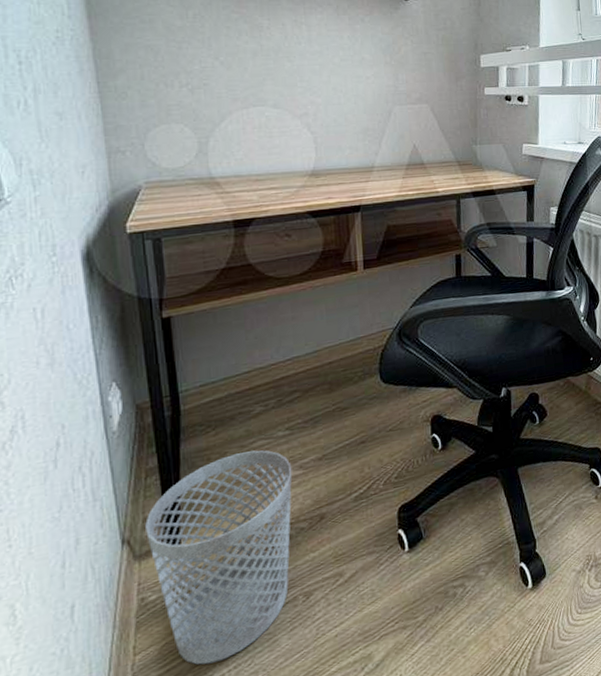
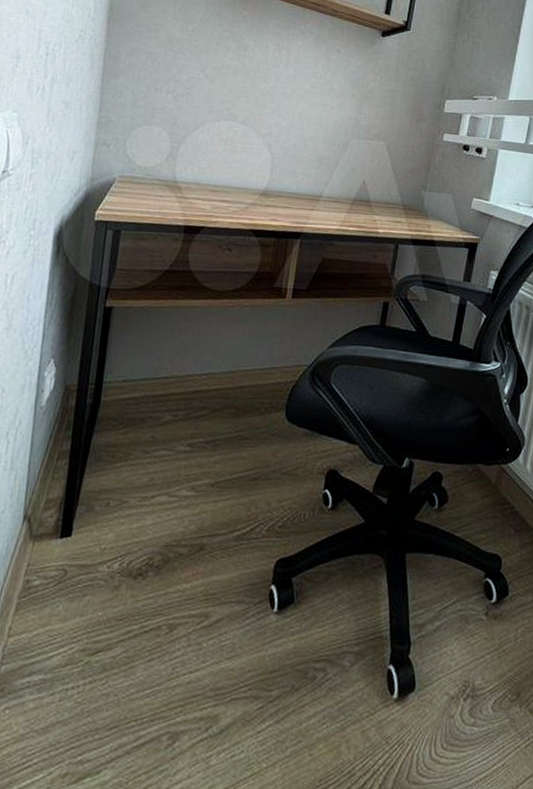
wastebasket: present [145,450,293,665] -> none [44,457,185,671]

